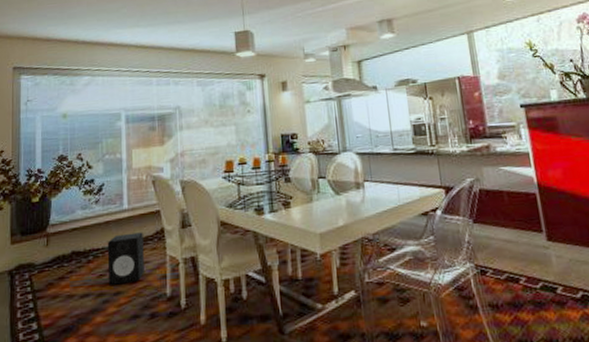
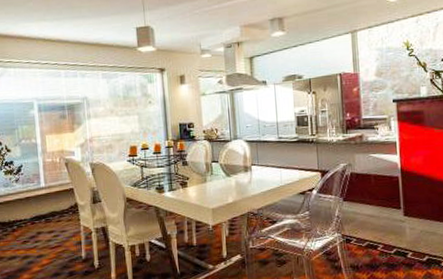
speaker: present [107,232,144,285] -> none [28,206,62,250]

